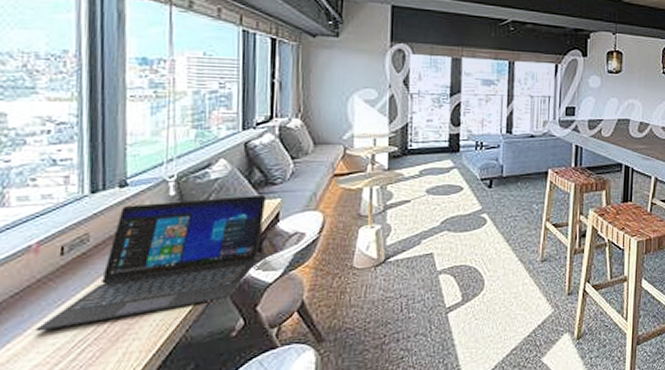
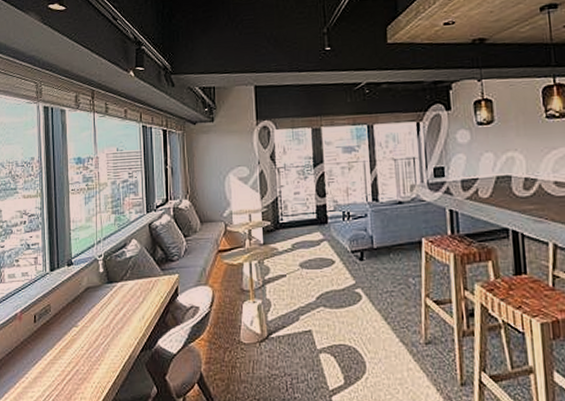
laptop: present [35,196,267,332] -> none [21,272,168,386]

